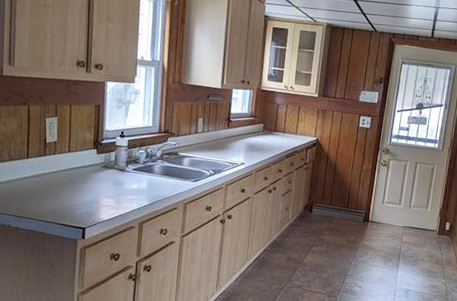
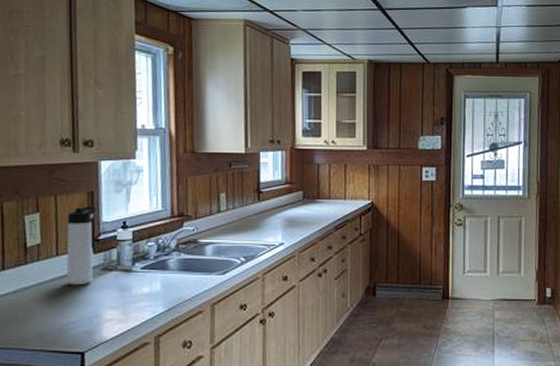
thermos bottle: none [75,116,102,177] -> present [66,206,97,286]

